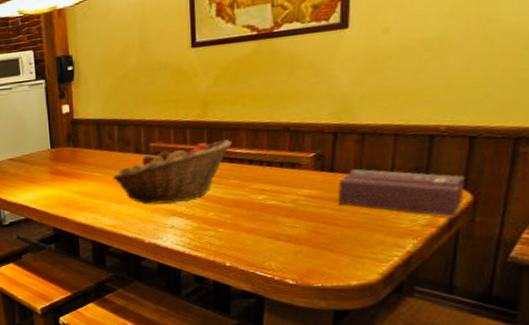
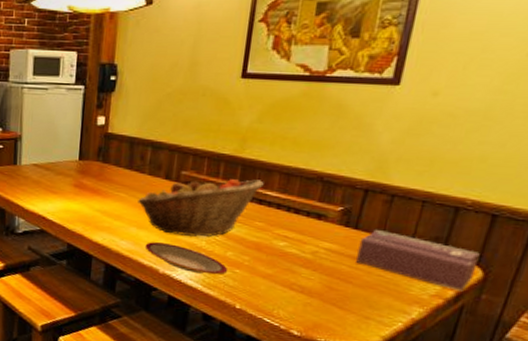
plate: none [127,213,212,238] -> present [144,242,228,275]

